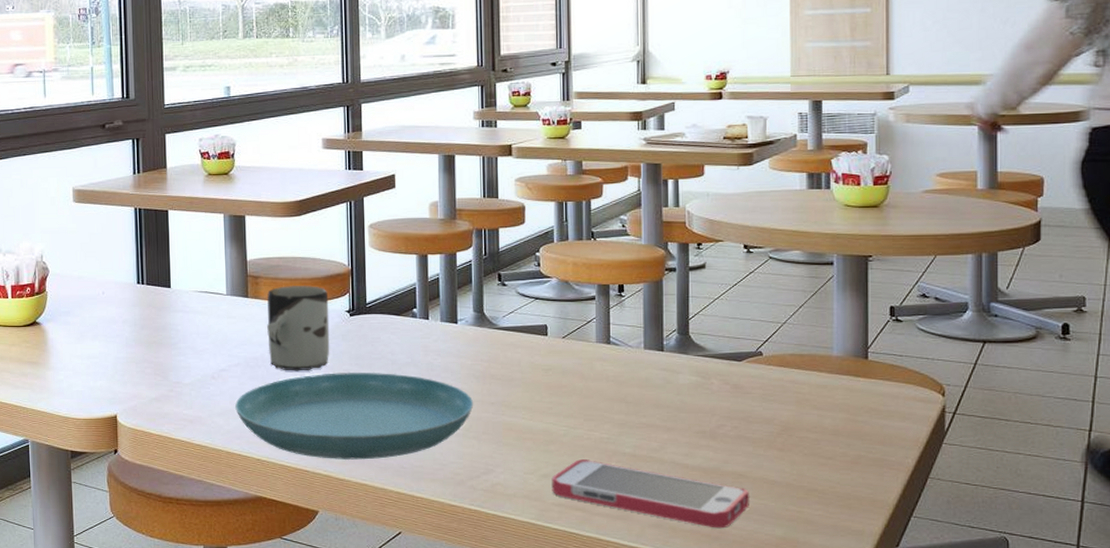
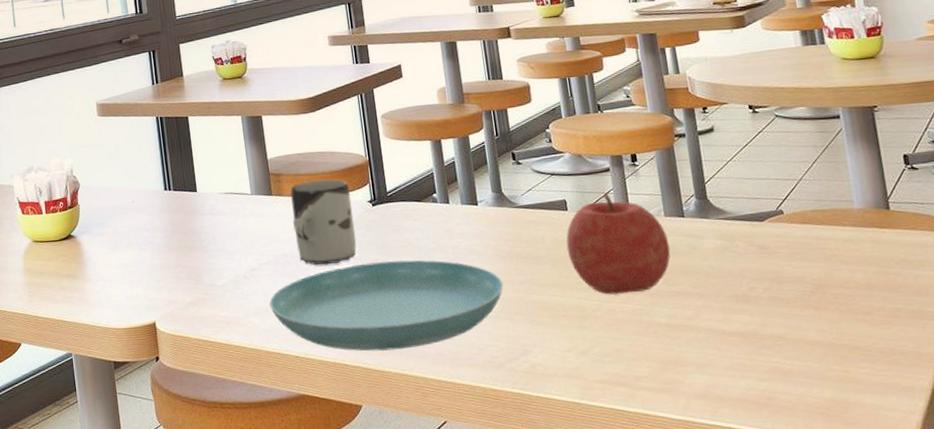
fruit: none [542,322,645,422] -> present [566,193,671,295]
smartphone: present [551,459,749,529] -> none [590,333,794,395]

